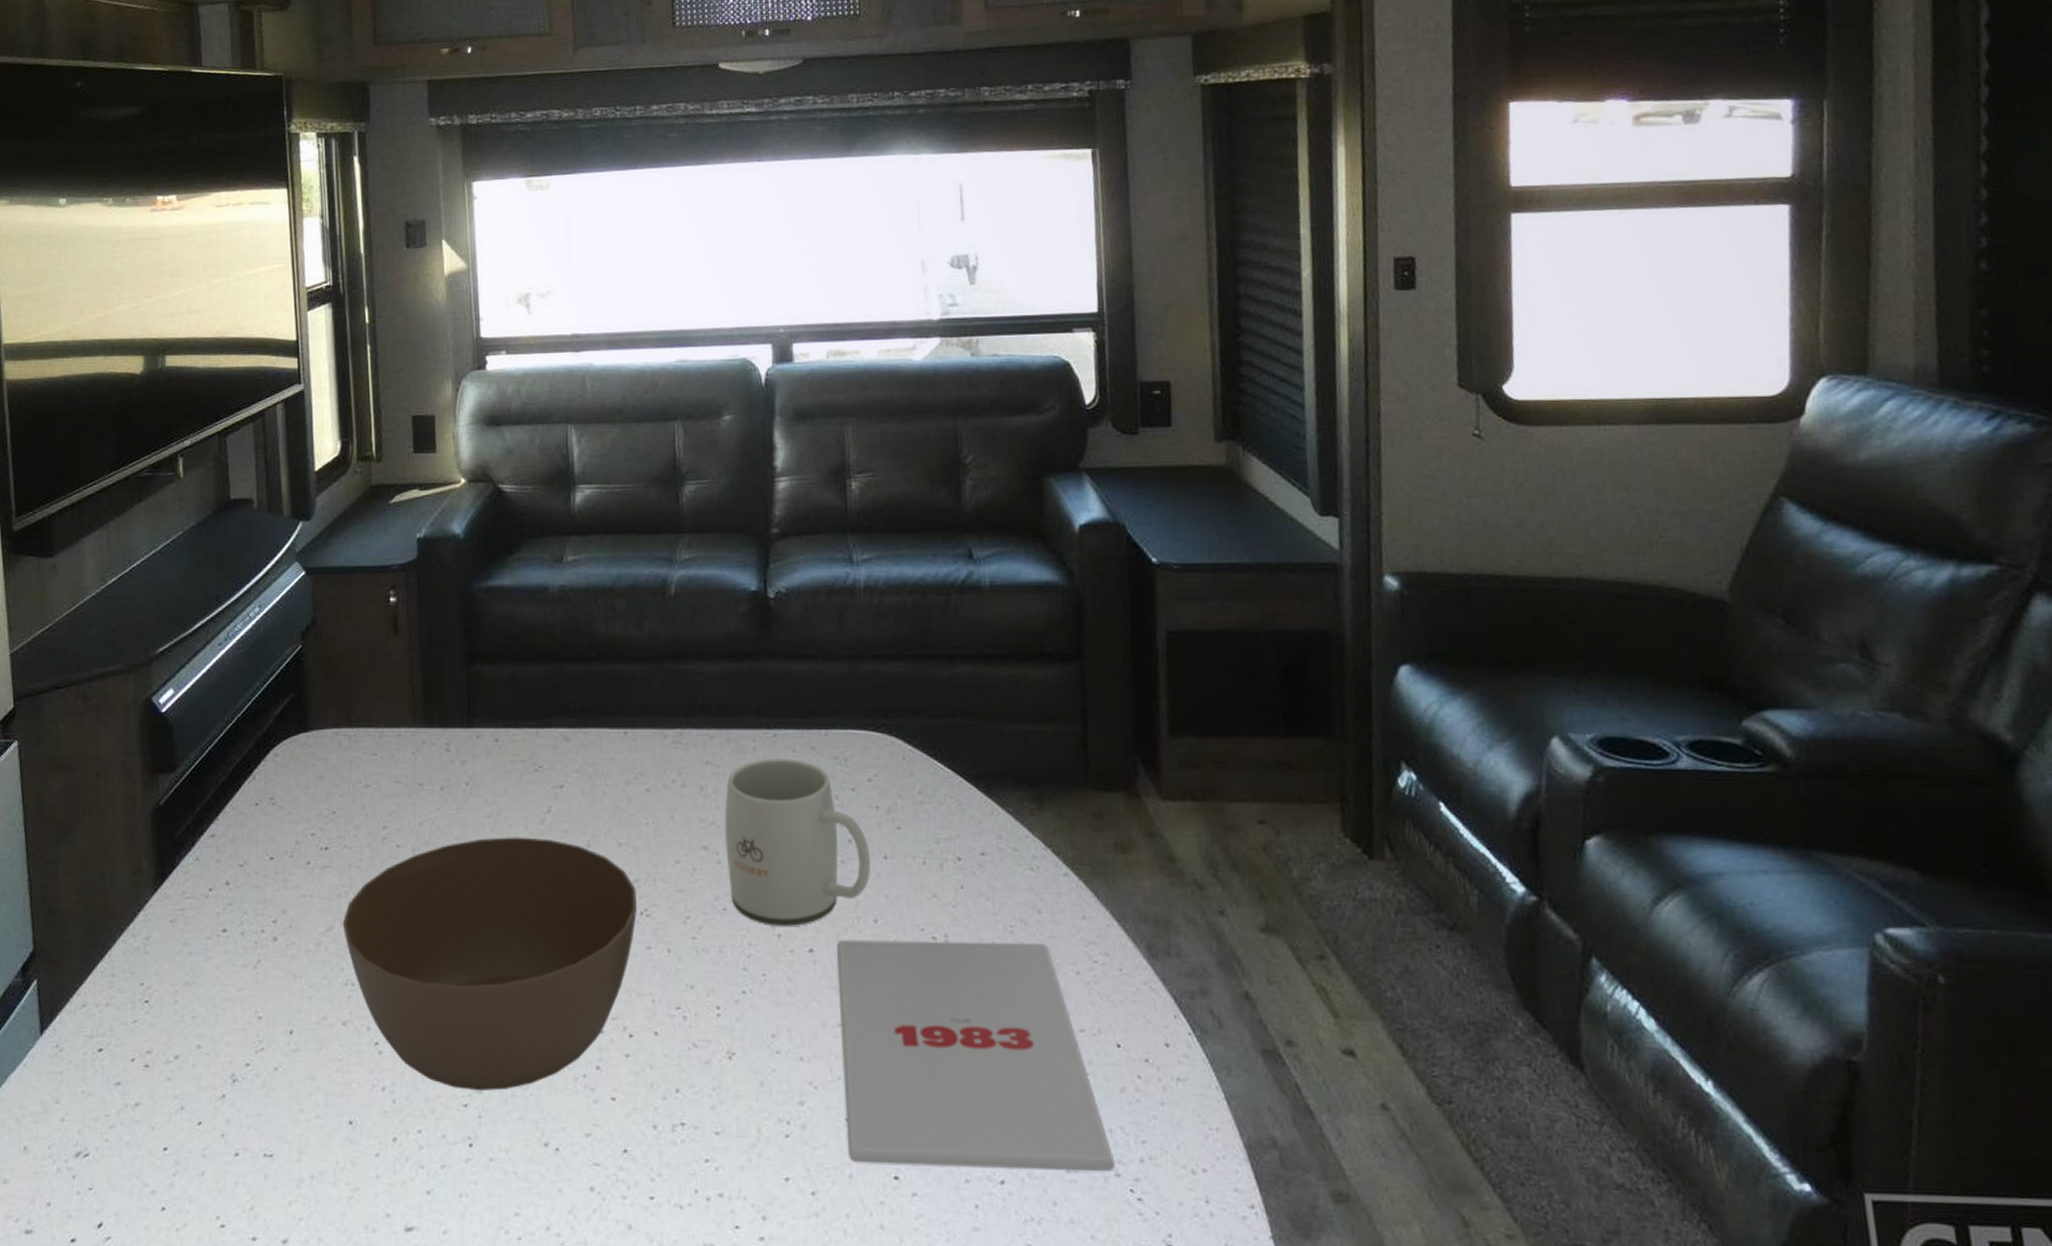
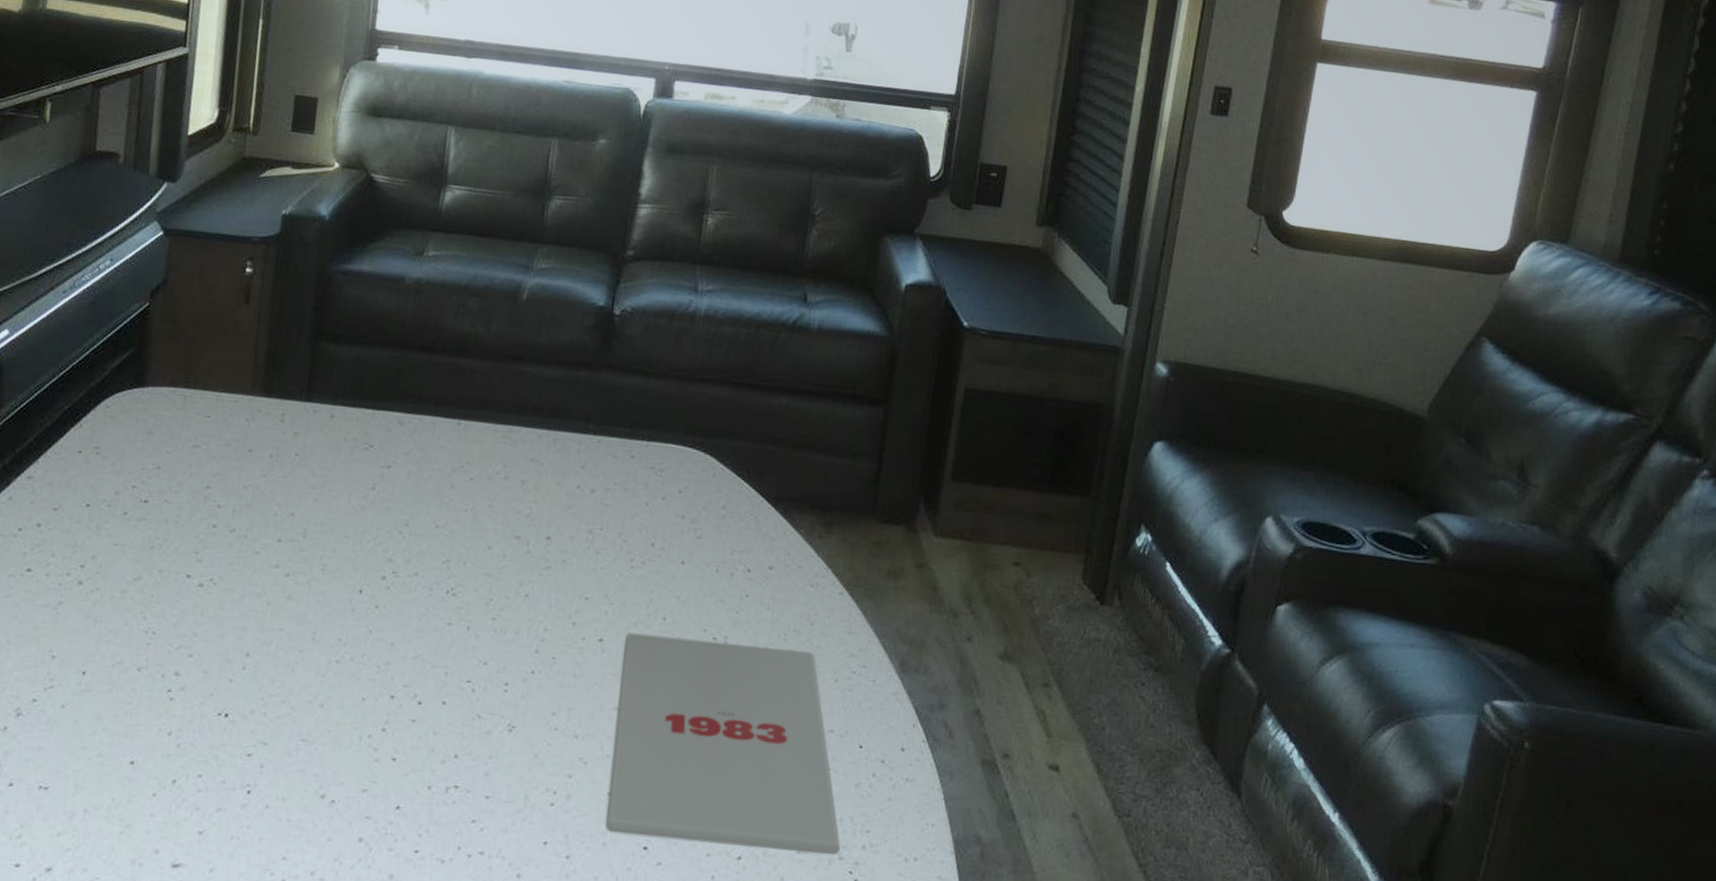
bowl: present [342,837,637,1090] -> none [151,507,446,743]
mug: present [724,758,871,926] -> none [534,462,670,617]

